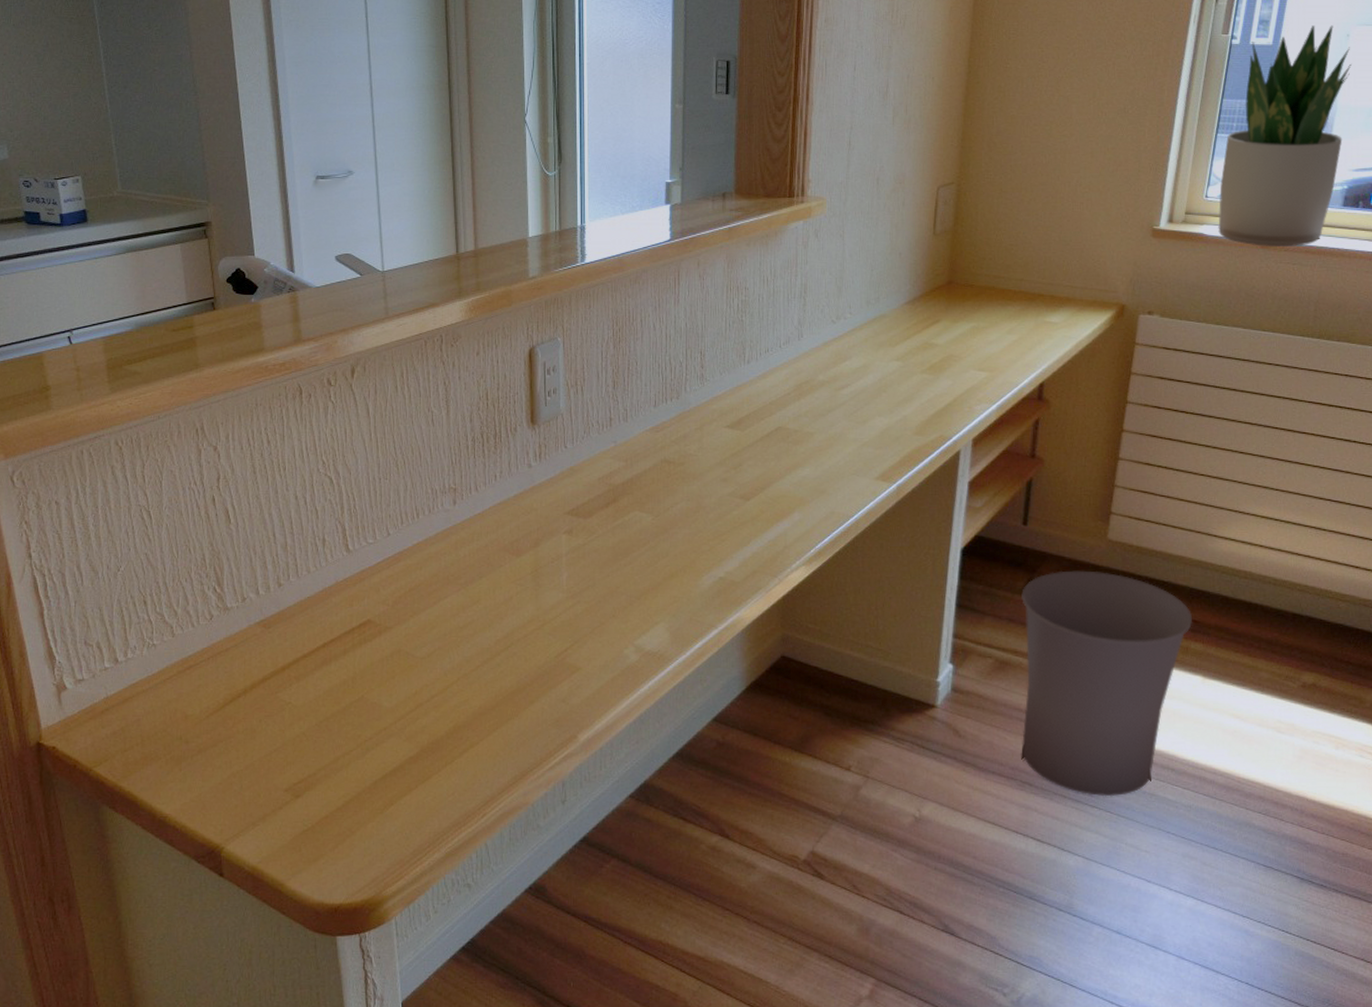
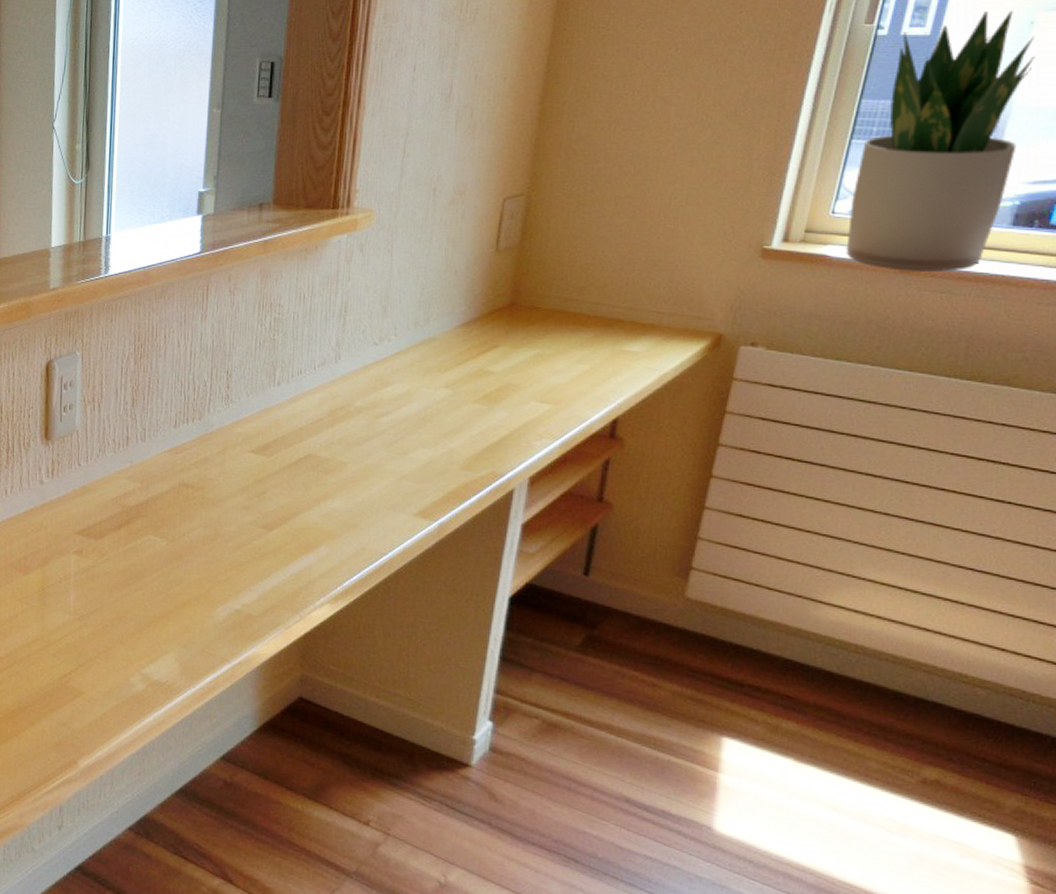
waste bin: present [1021,570,1193,797] -> none [568,628,786,885]

